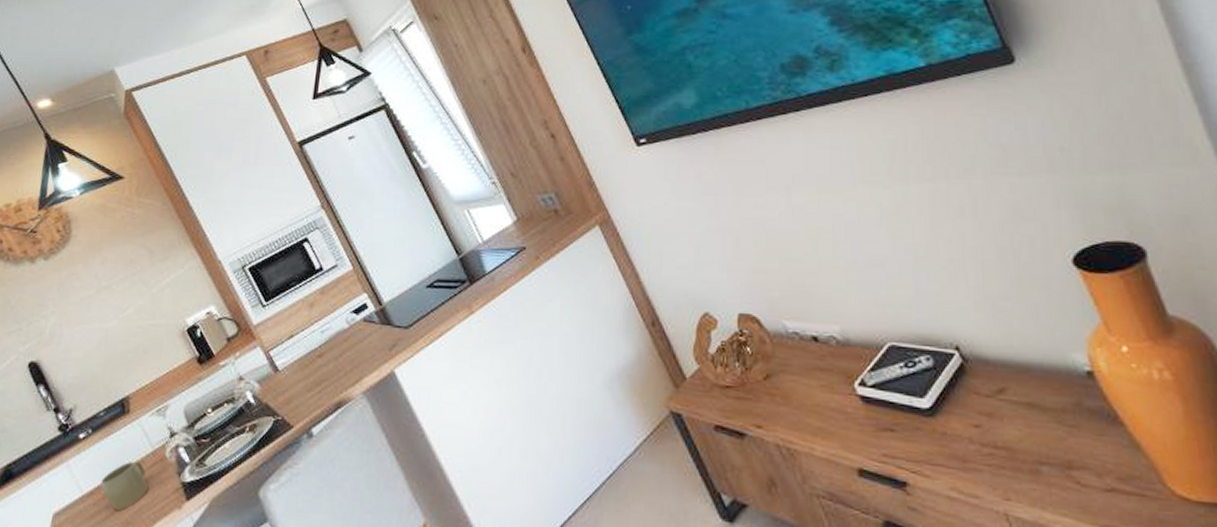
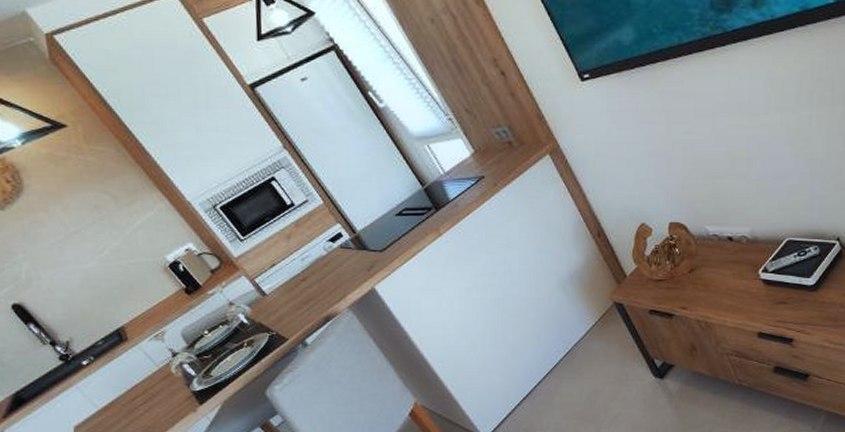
mug: present [101,461,148,512] -> none [114,378,161,419]

